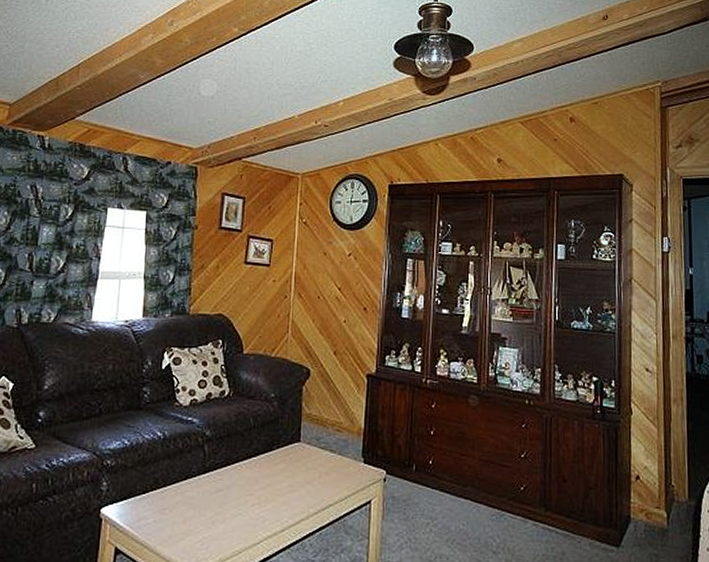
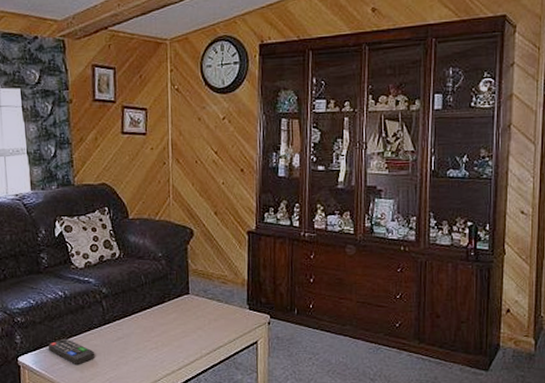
remote control: none [136,487,190,520] -> present [47,338,95,364]

